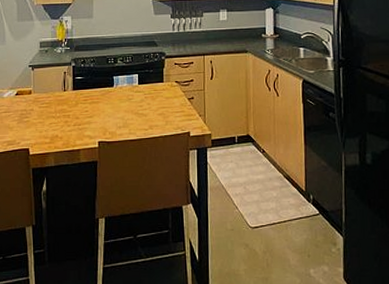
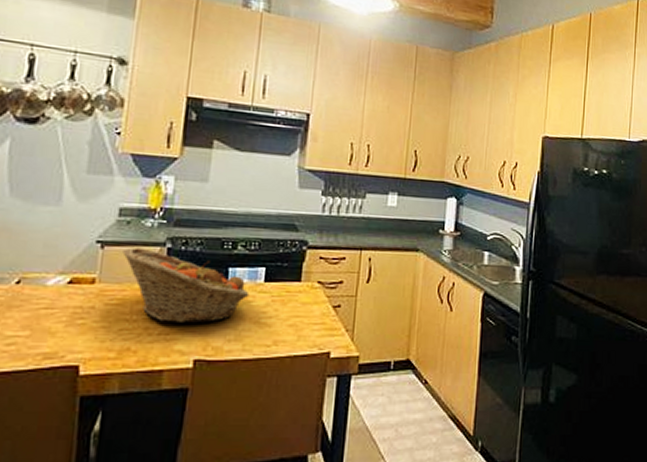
fruit basket: none [45,68,129,117] -> present [122,247,250,324]

